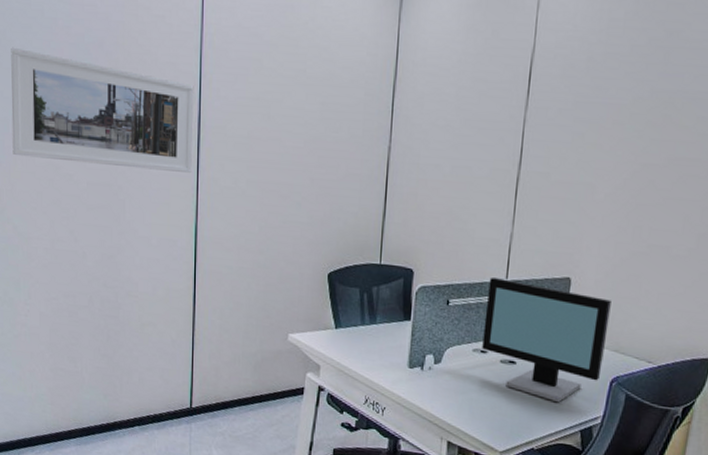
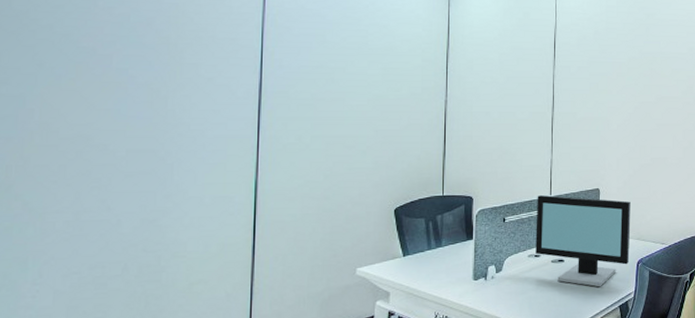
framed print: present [11,47,194,174] -> none [28,26,255,135]

